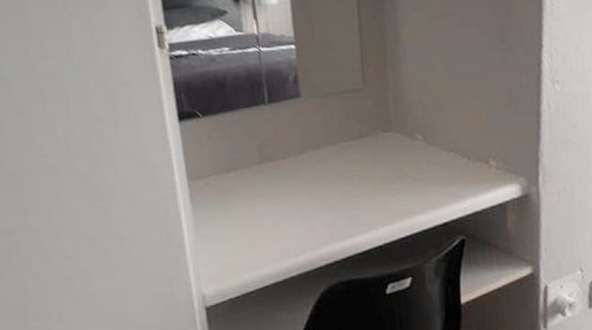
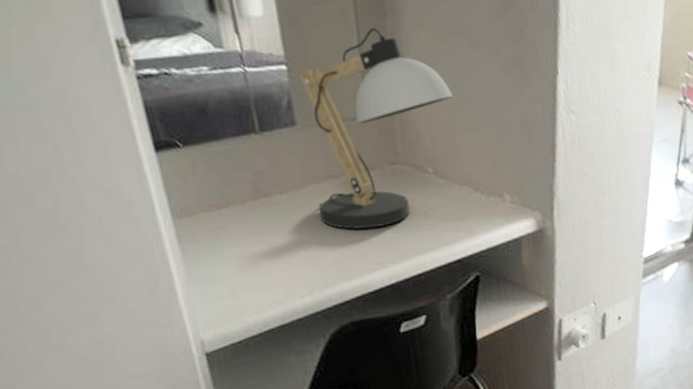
desk lamp: none [306,10,444,193] -> present [299,27,454,230]

